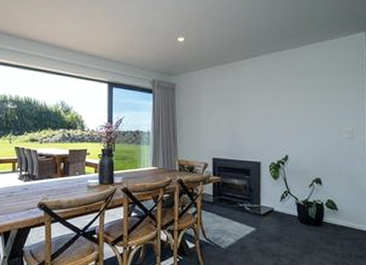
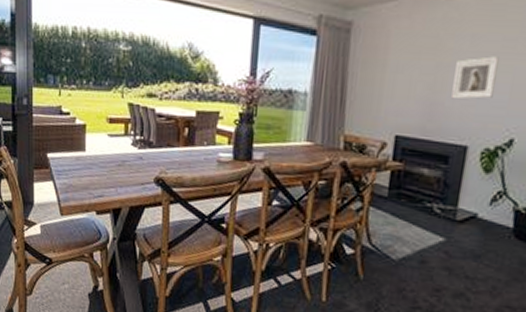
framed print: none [245,103,271,131] -> present [451,56,499,100]

